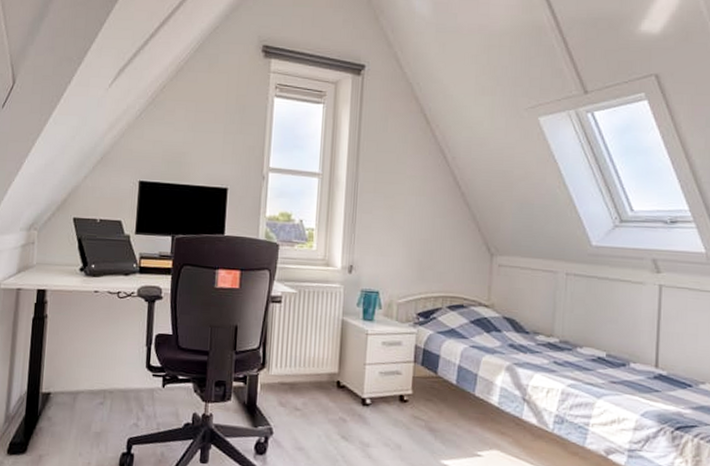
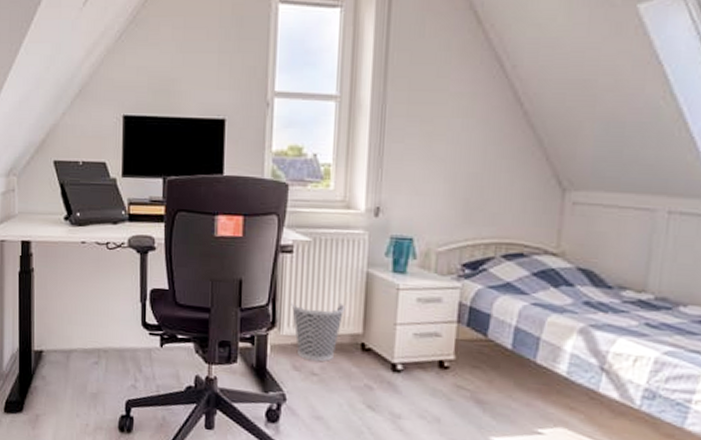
wastebasket: none [279,345,325,398] -> present [291,301,346,362]

